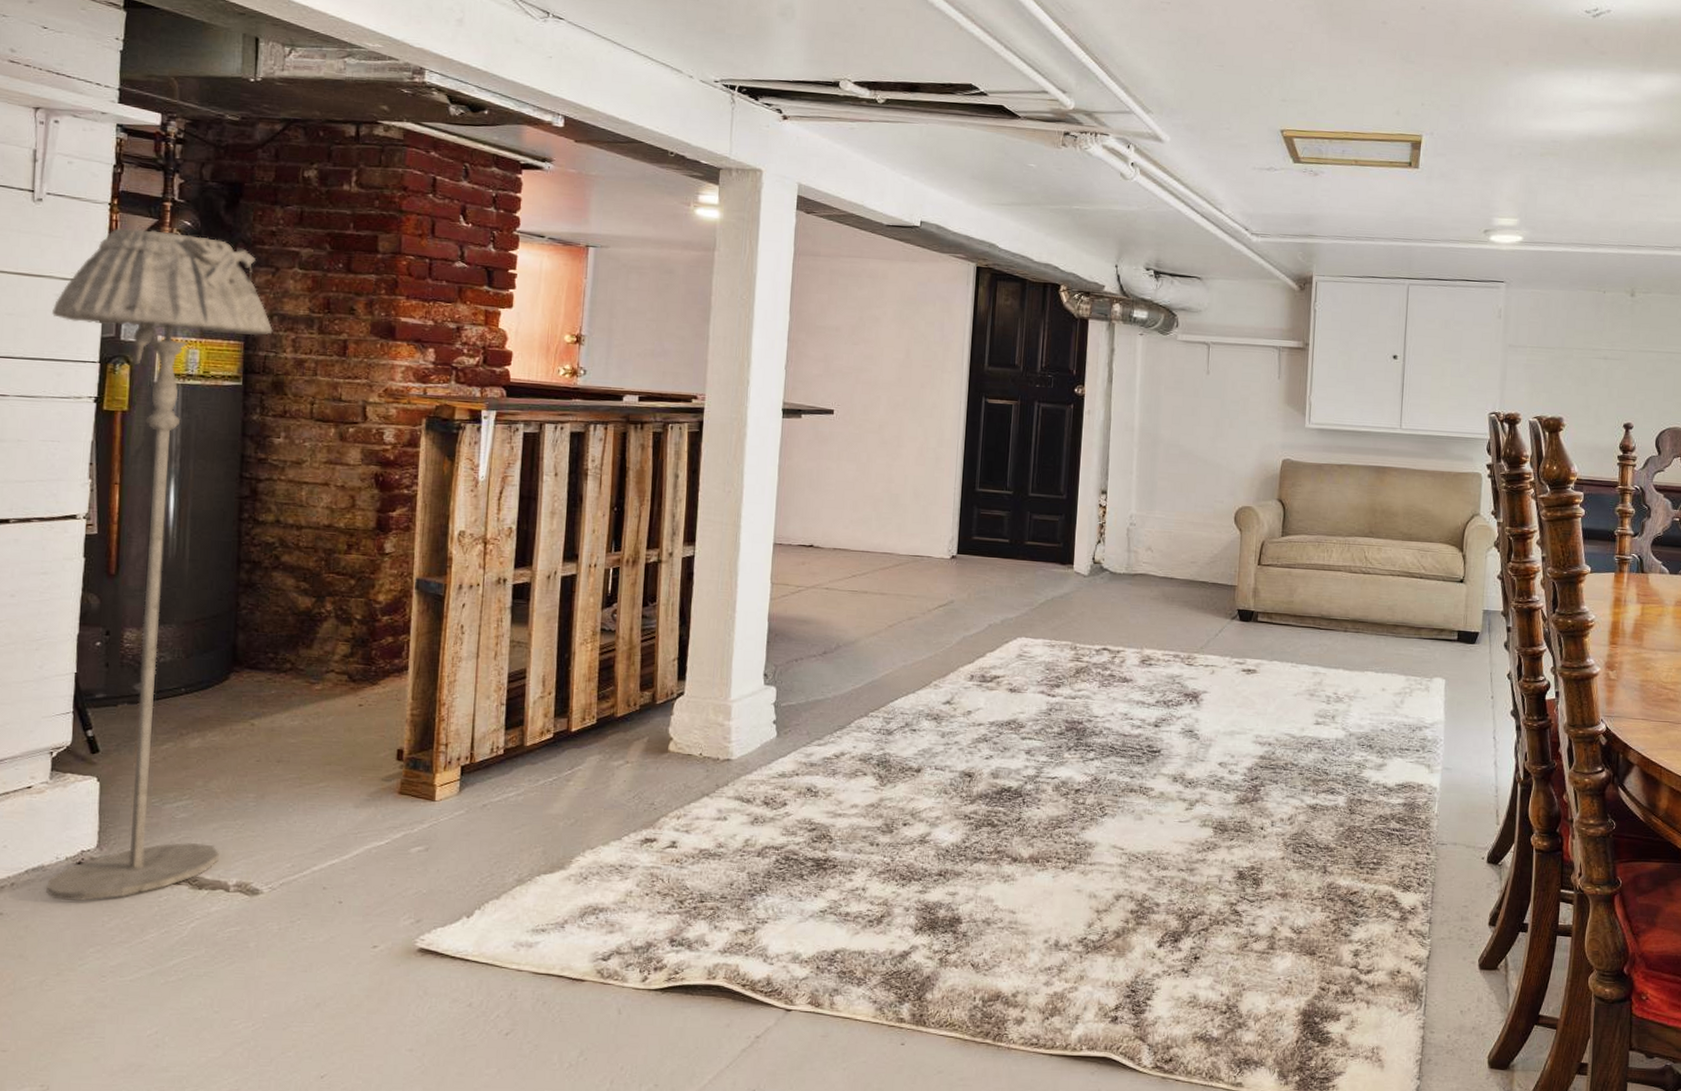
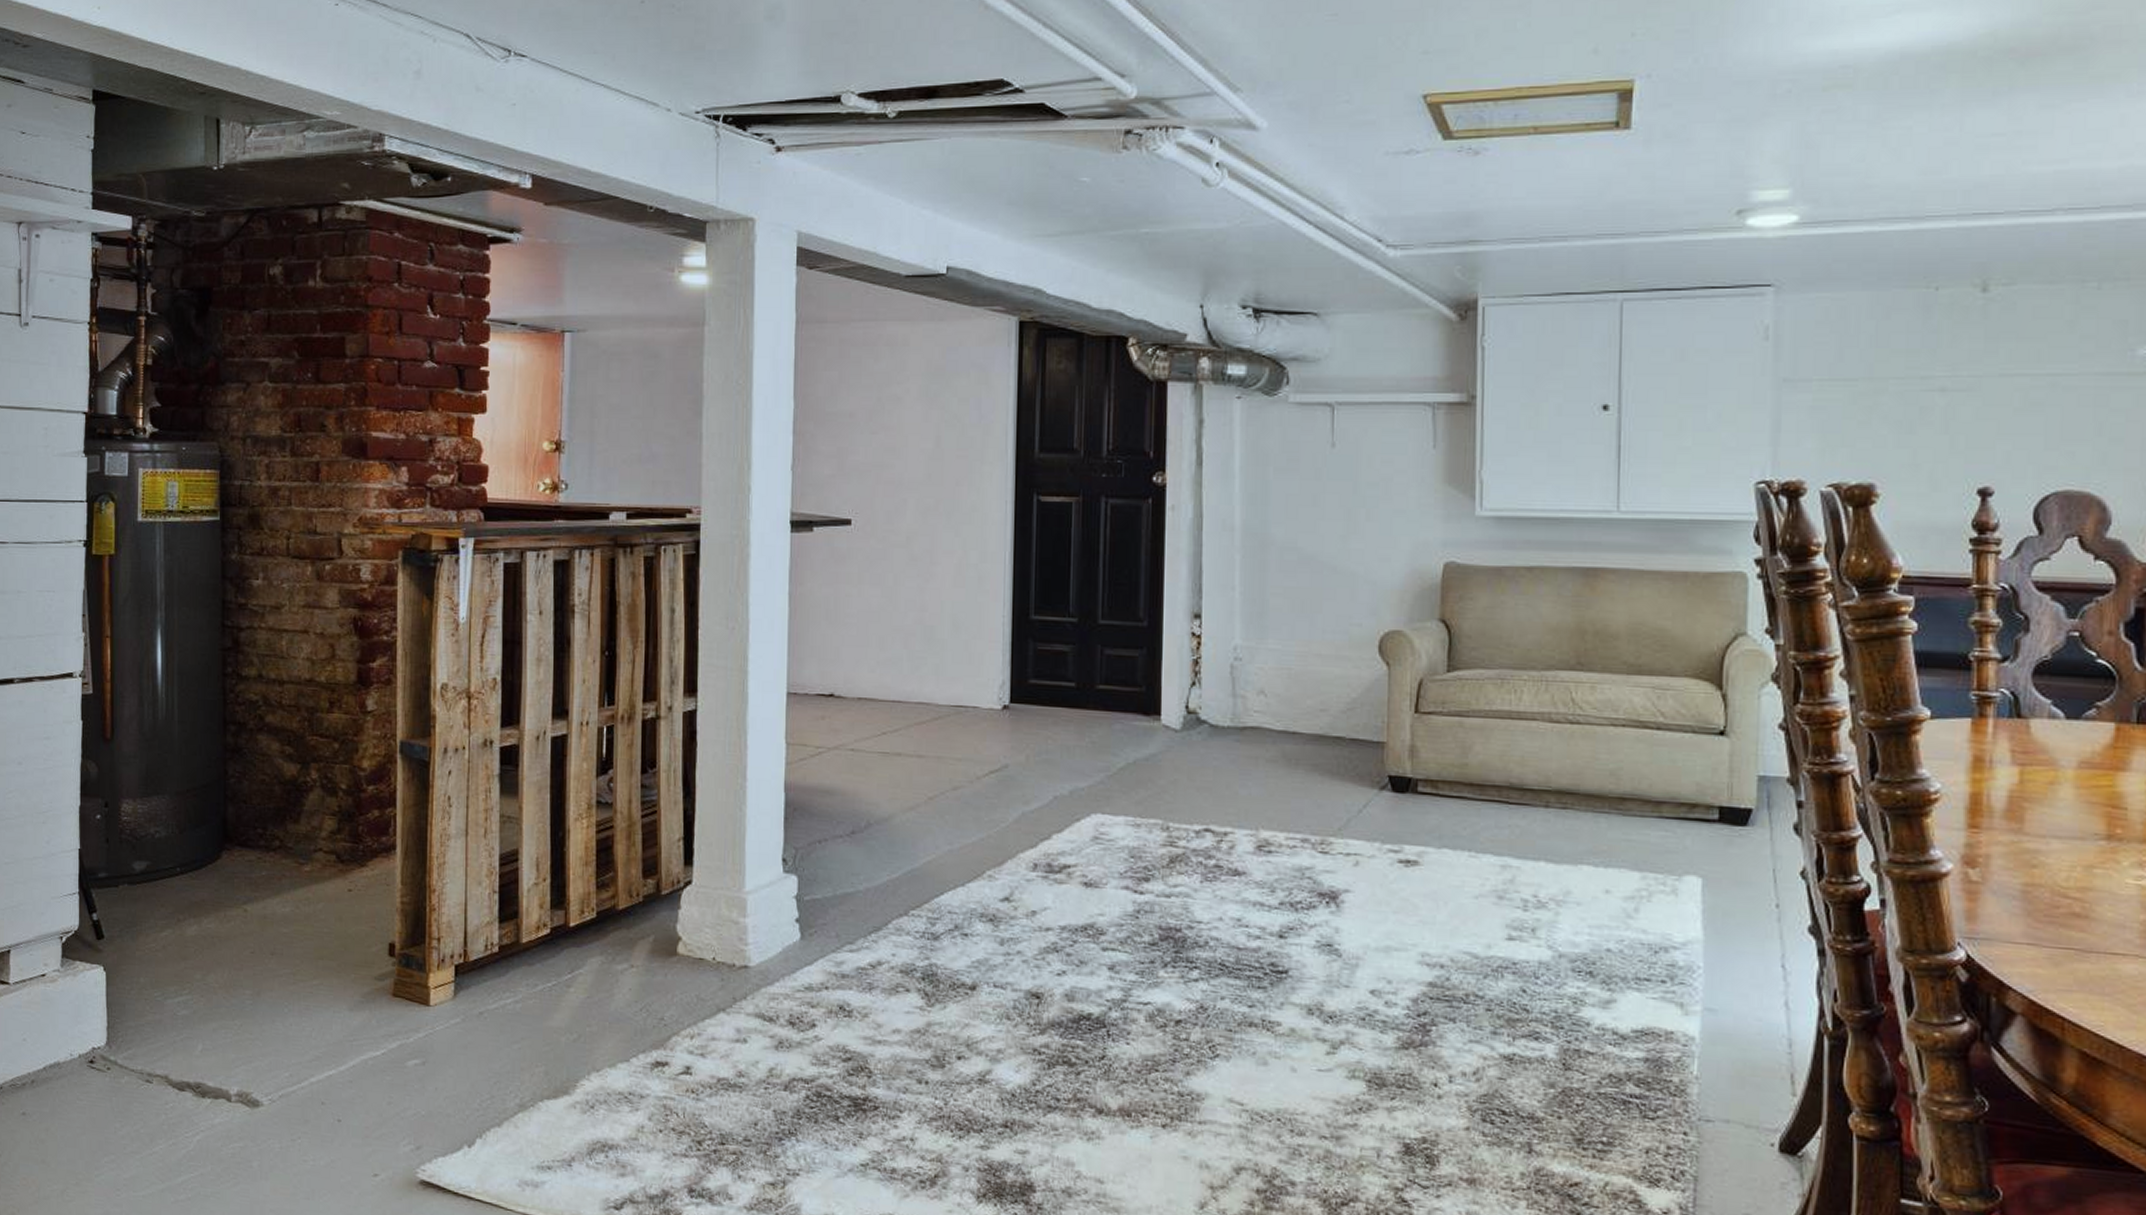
floor lamp: present [45,228,273,902] -> none [41,349,247,1105]

